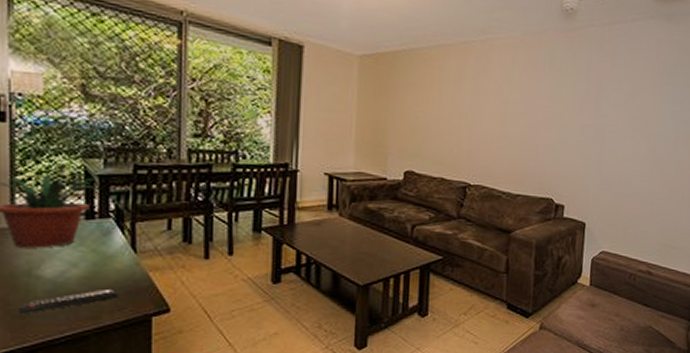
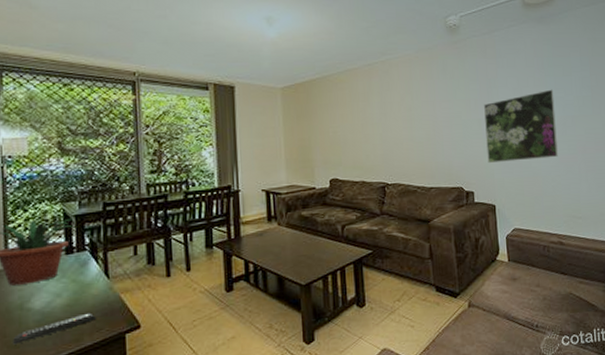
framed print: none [585,100,671,179] -> present [484,89,558,164]

